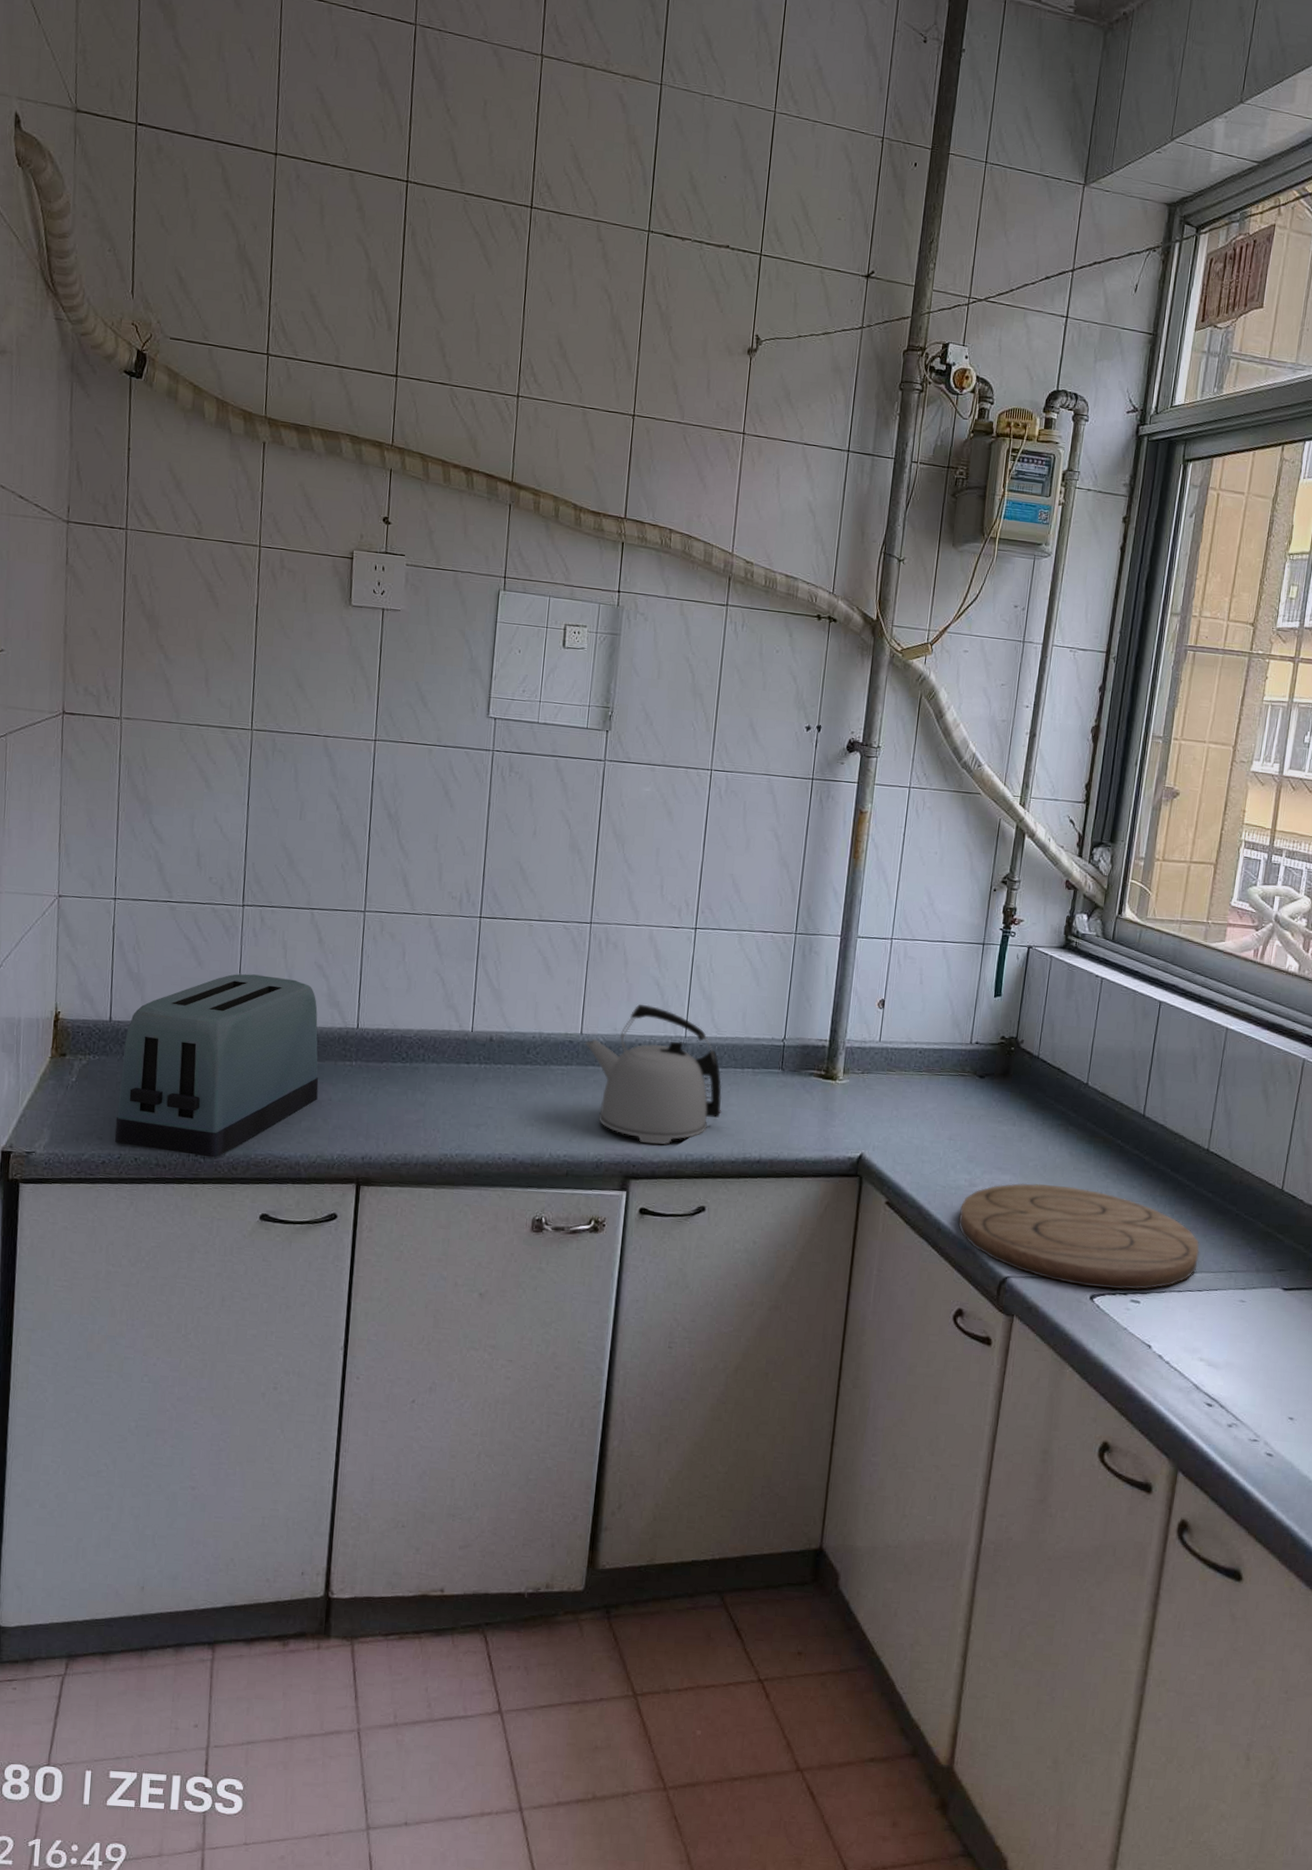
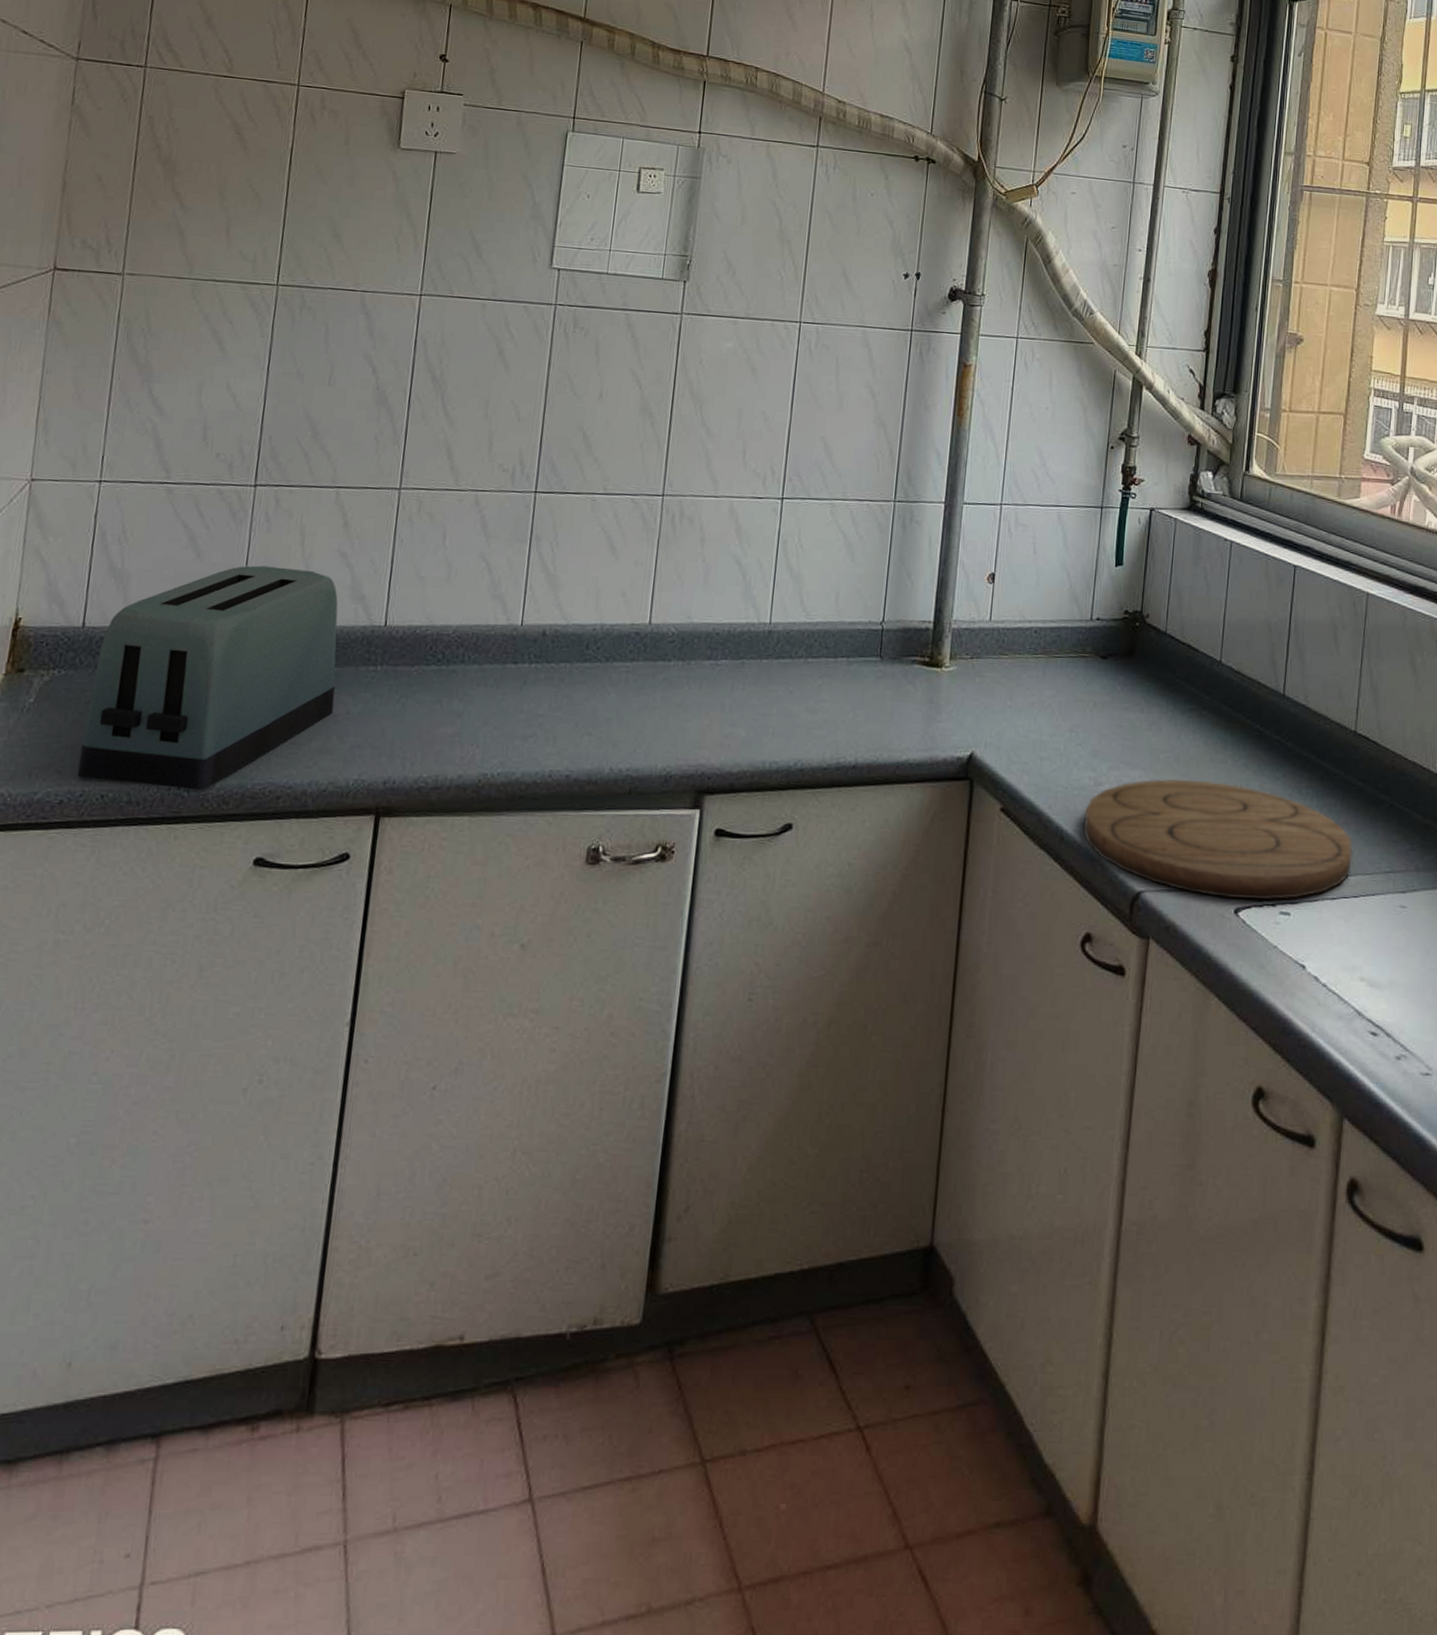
kettle: present [585,1004,722,1145] -> none [654,586,812,751]

